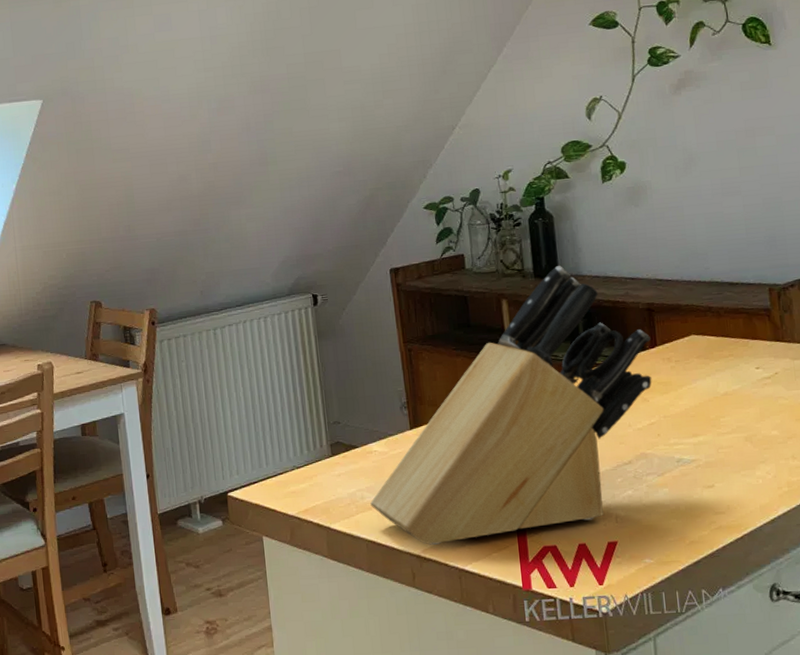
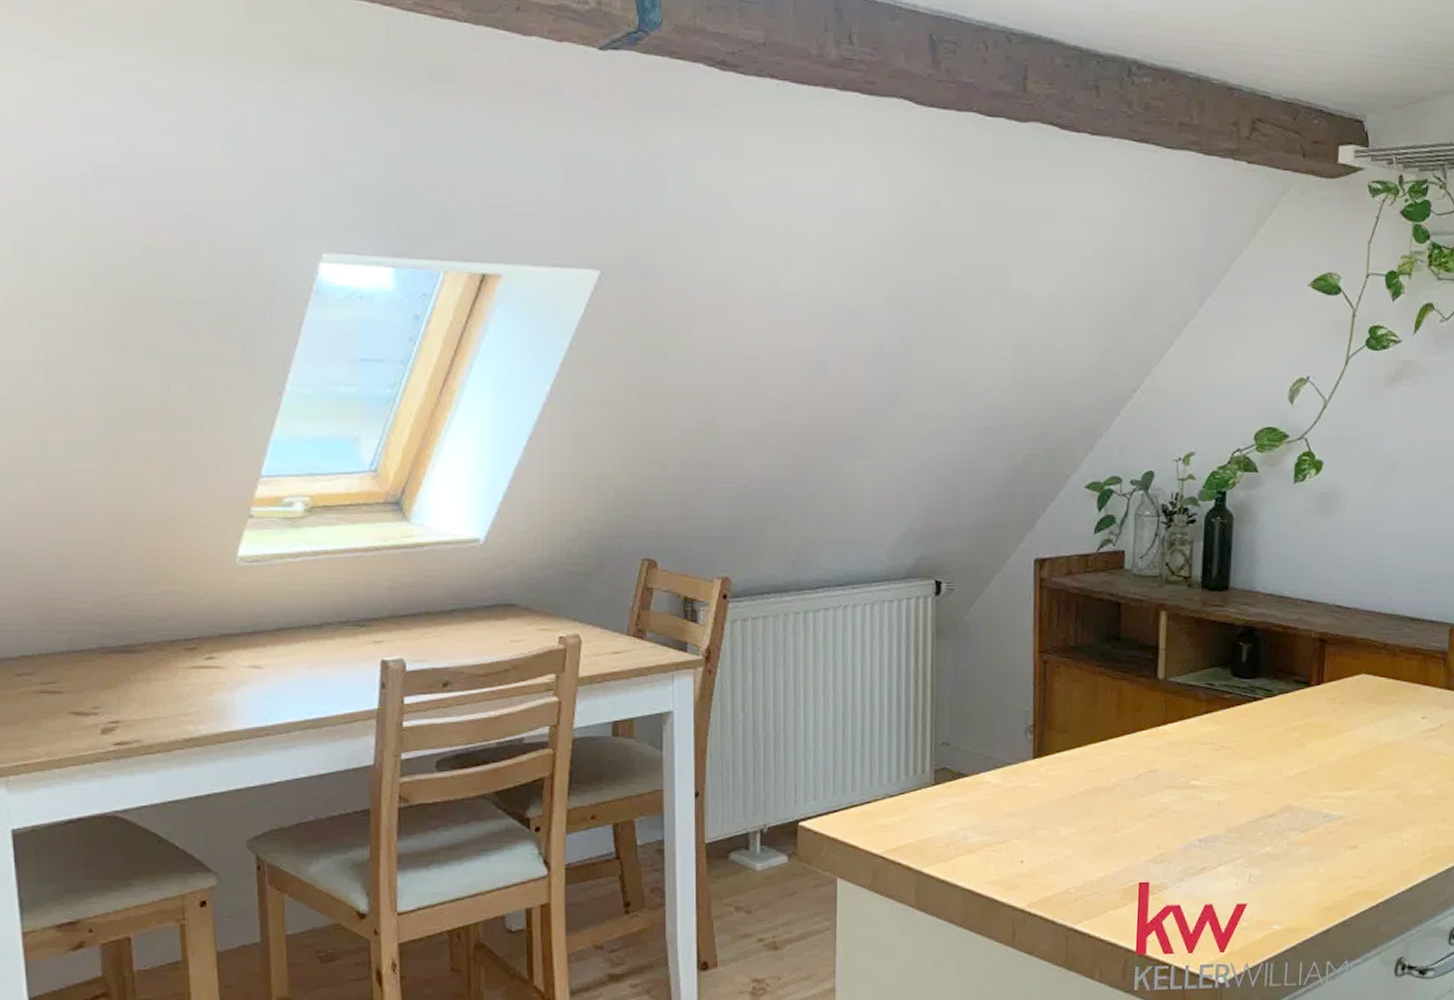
knife block: present [370,266,652,545] -> none [974,577,1318,898]

